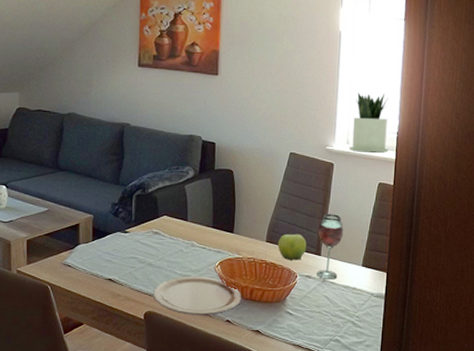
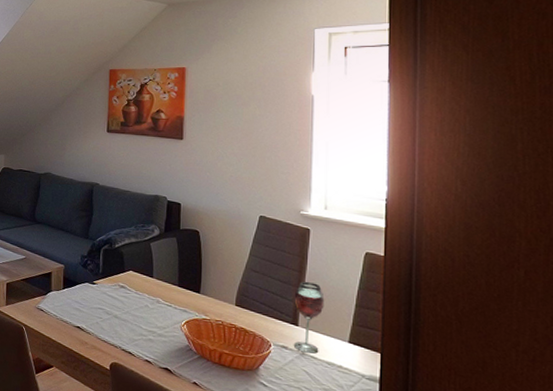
plate: present [153,276,242,315] -> none [119,331,210,375]
fruit: present [277,231,307,261] -> none [248,297,282,329]
planter: present [348,93,389,154] -> none [327,157,376,221]

